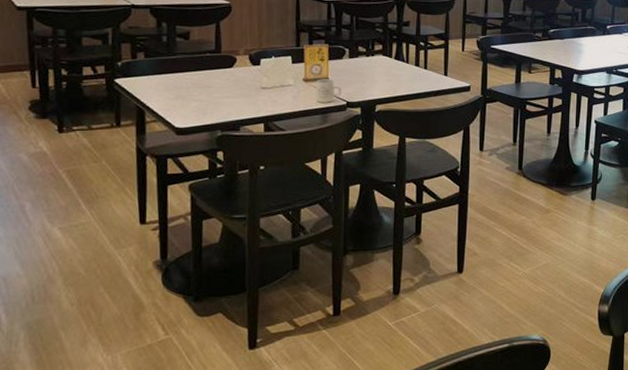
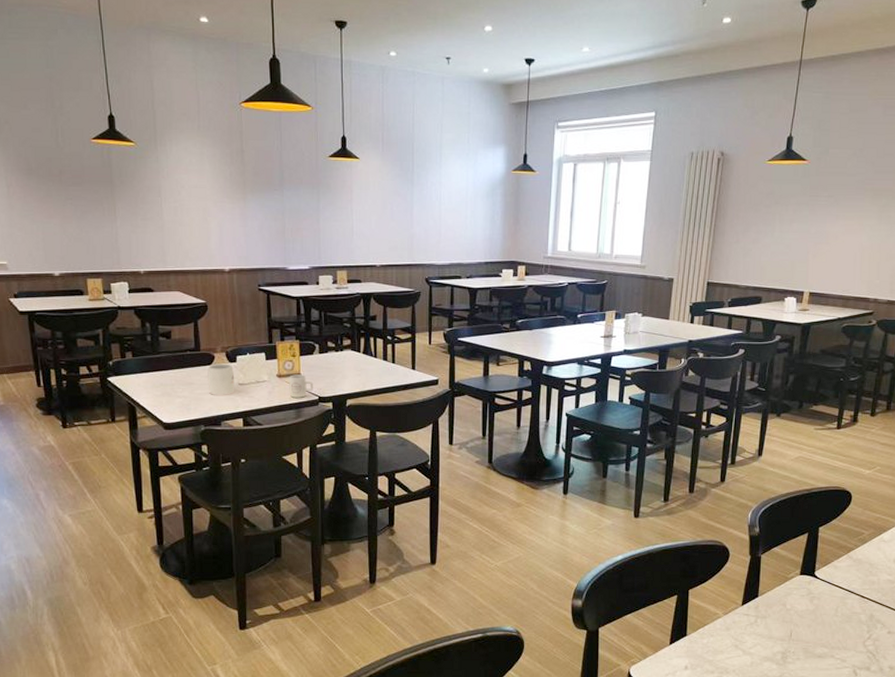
mug: none [227,66,258,100] -> present [207,363,235,396]

